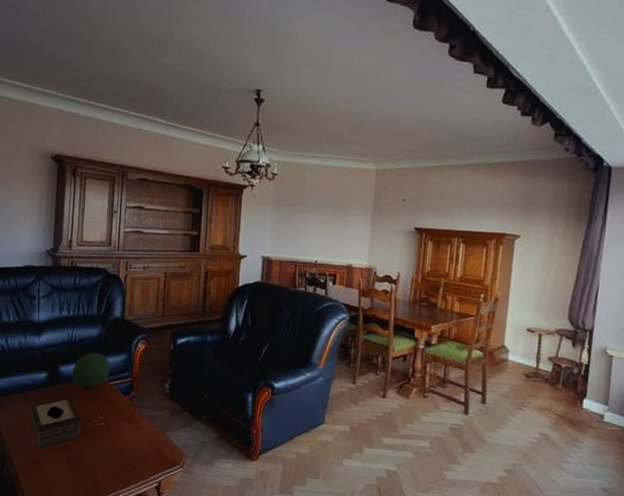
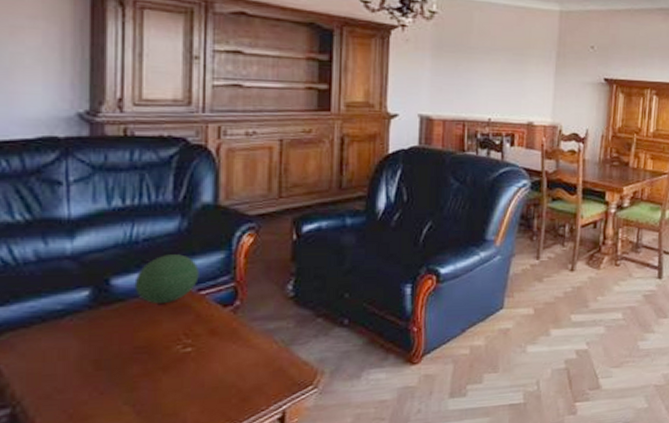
tissue box: present [30,397,81,449] -> none [63,319,153,398]

